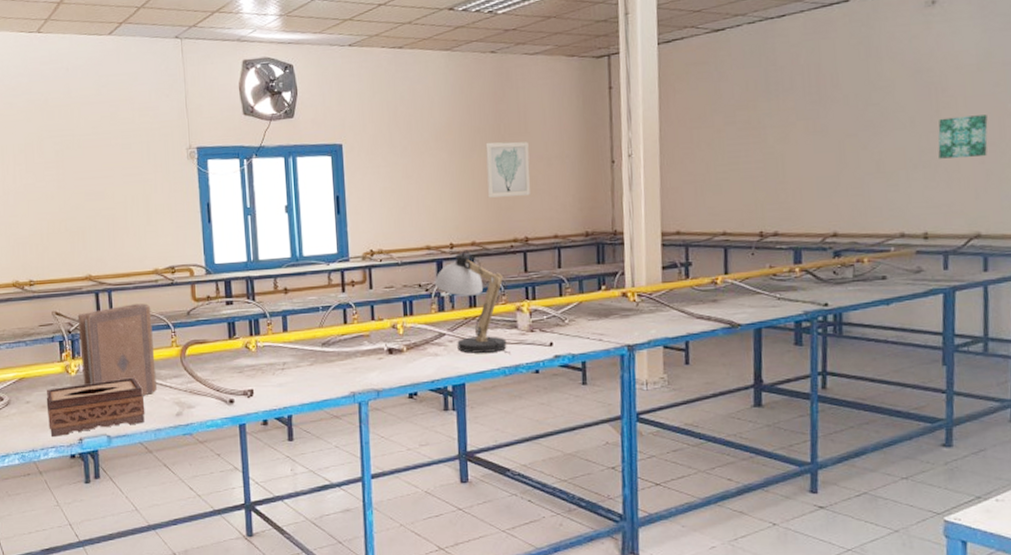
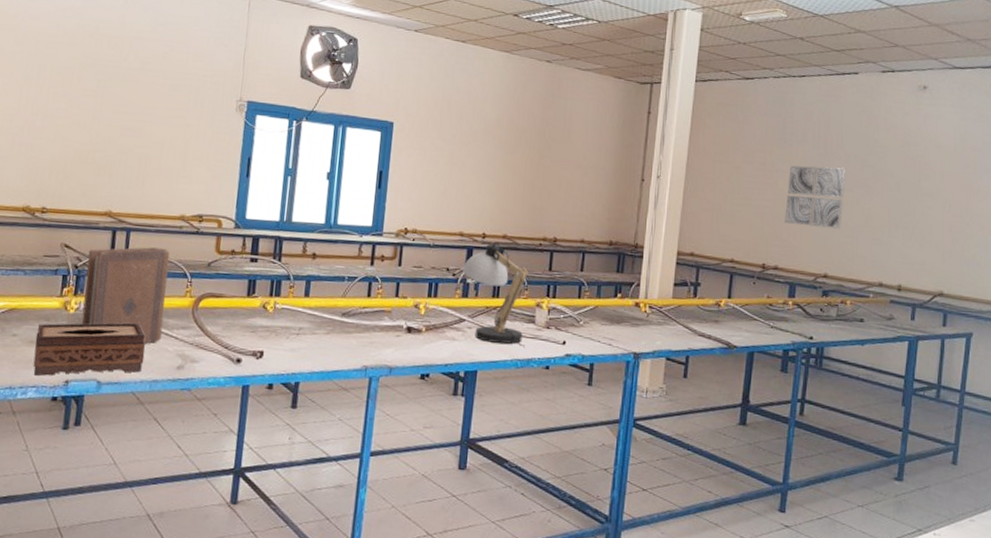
wall art: present [485,141,531,198] -> none [524,143,569,200]
wall art: none [778,110,848,184] -> present [784,165,847,230]
wall art: present [938,115,988,159] -> none [916,187,958,226]

